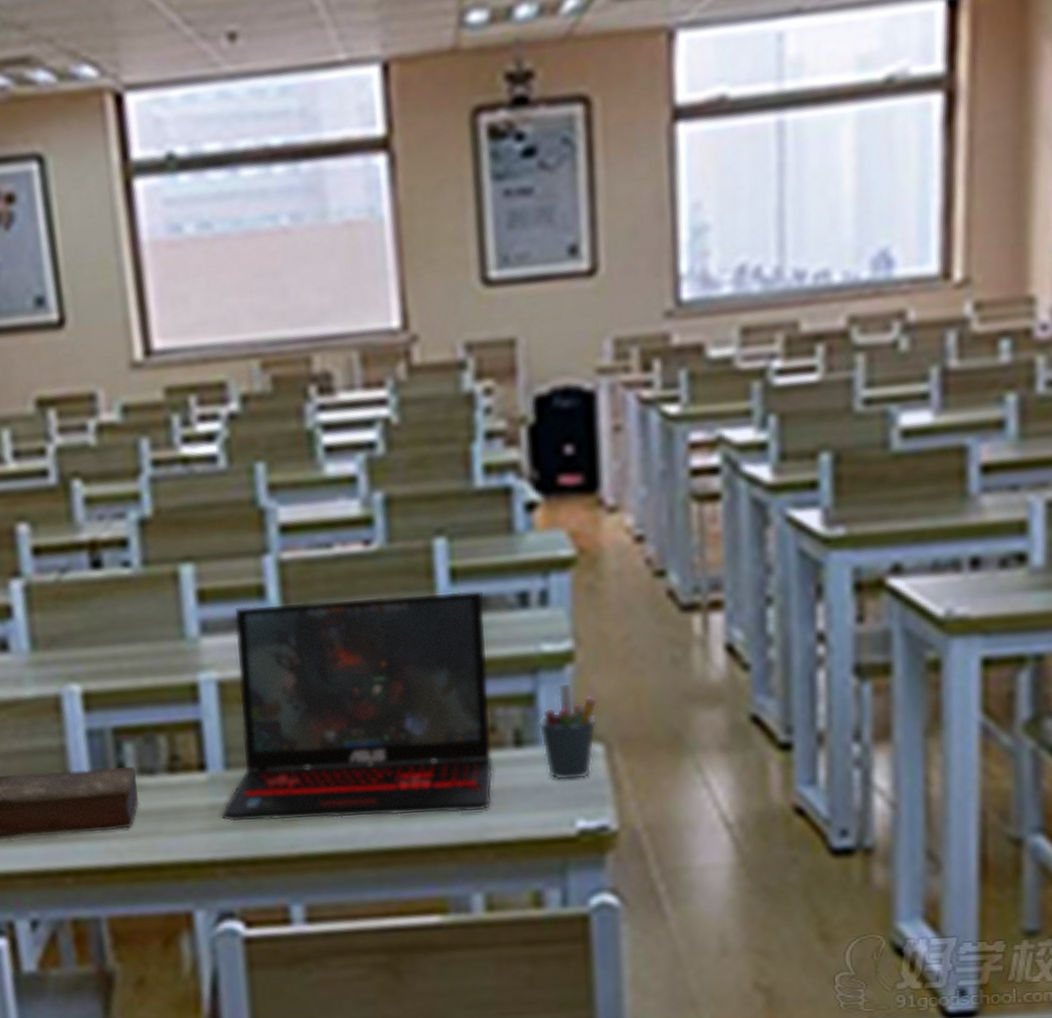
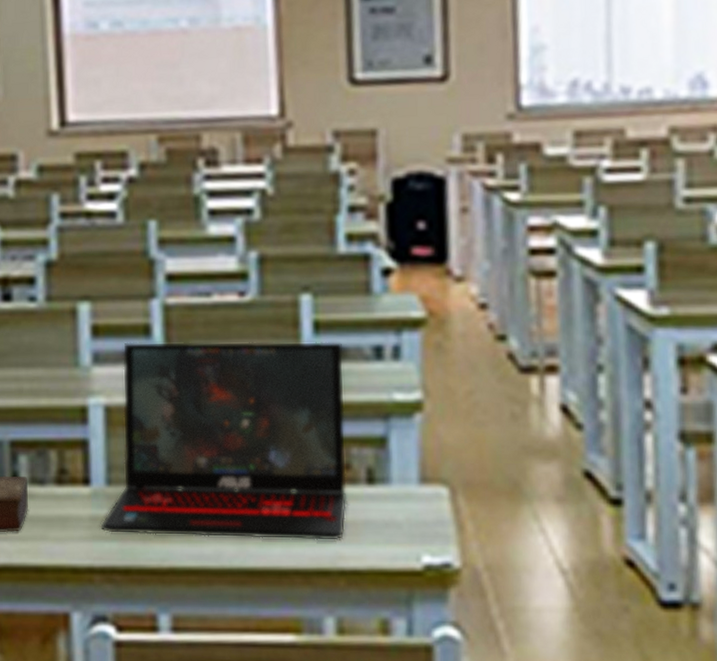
pen holder: present [538,682,598,781] -> none [389,428,444,519]

